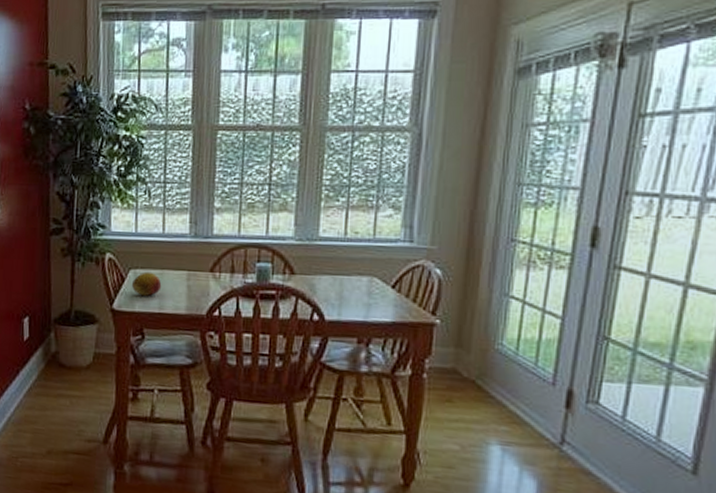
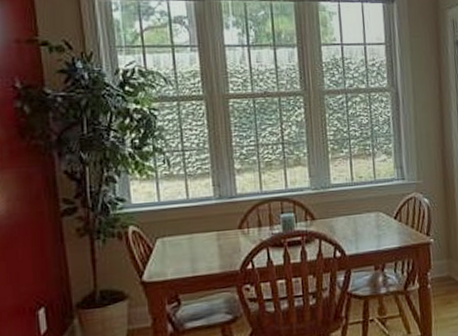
fruit: present [132,271,162,296] -> none [161,238,193,263]

